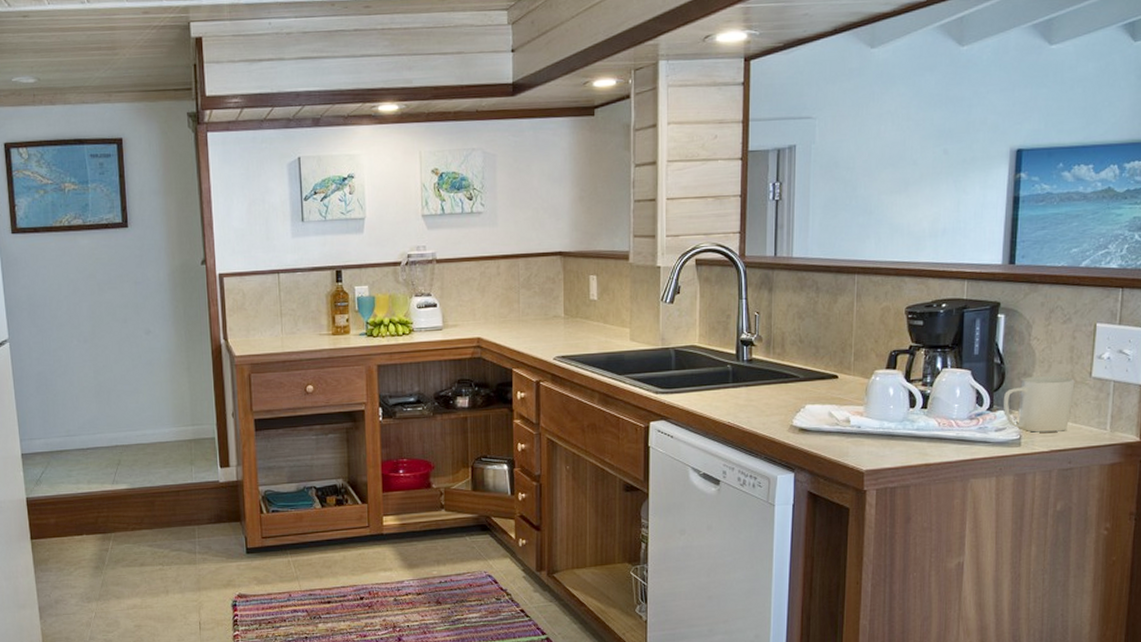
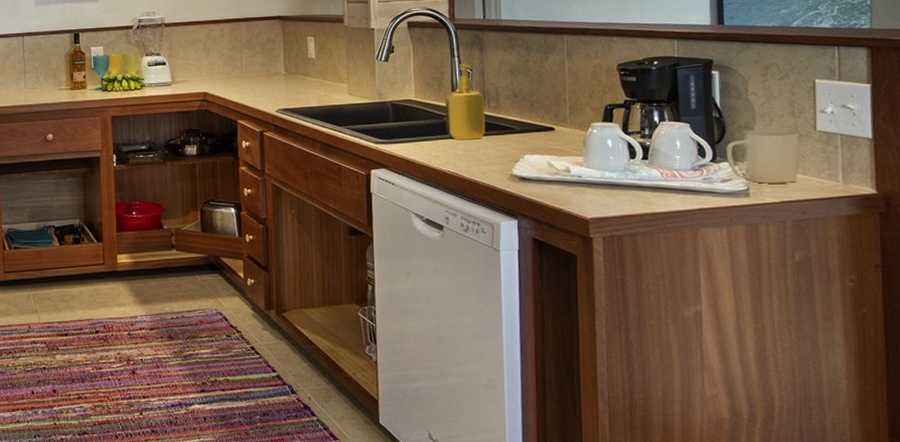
soap dispenser: none [728,306,770,390] -> present [445,63,485,140]

